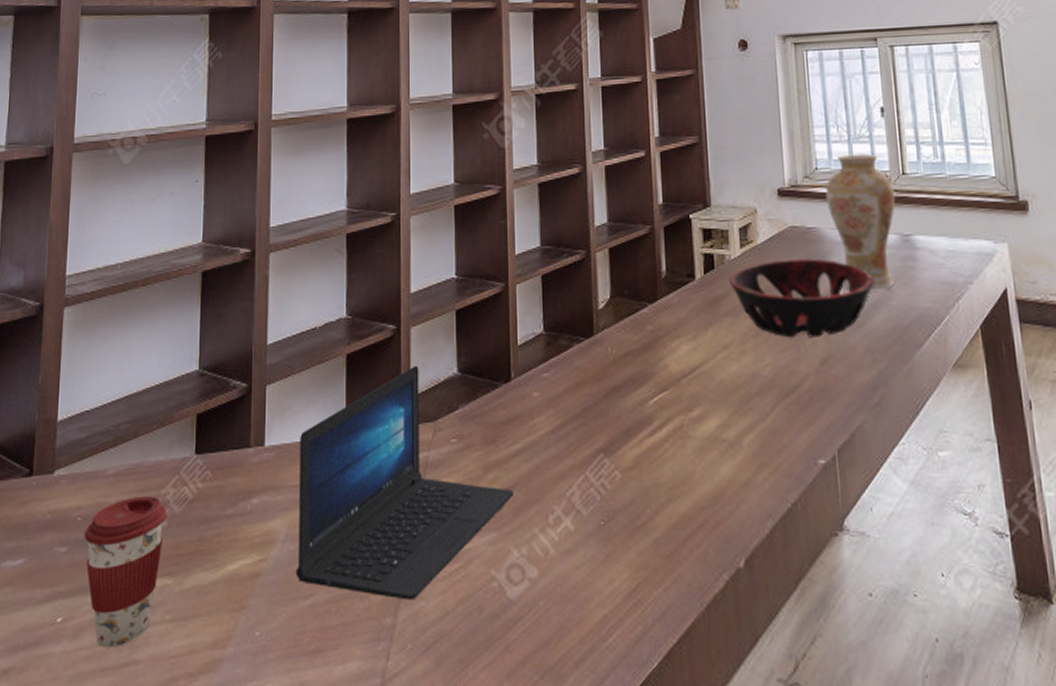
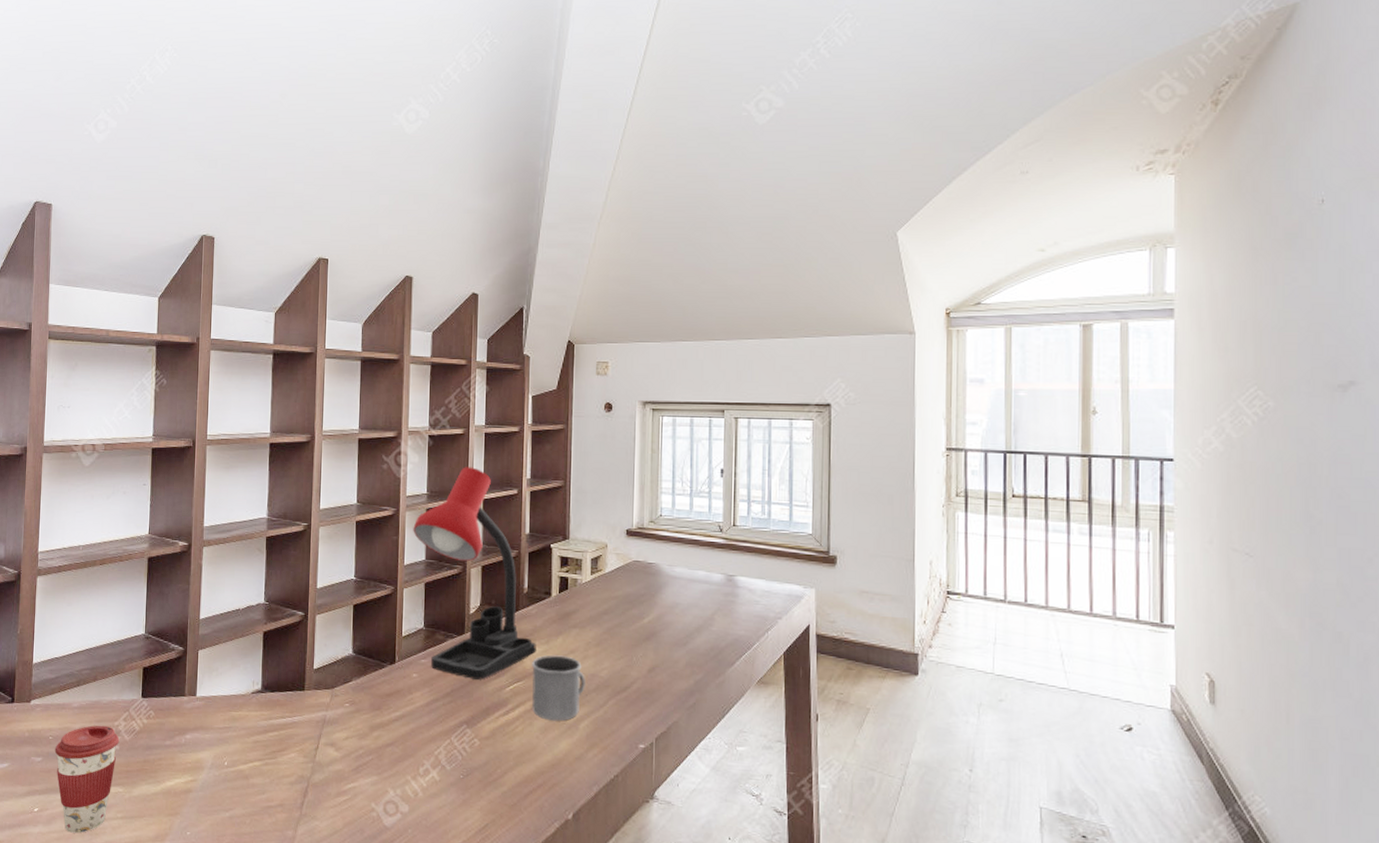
laptop: present [296,365,514,601] -> none [219,645,393,820]
desk lamp: none [523,128,683,393] -> present [413,467,536,680]
mug: none [678,353,746,439] -> present [532,655,585,722]
decorative bowl: present [729,258,876,338] -> none [579,587,701,651]
vase: present [825,153,896,291] -> none [667,505,726,618]

